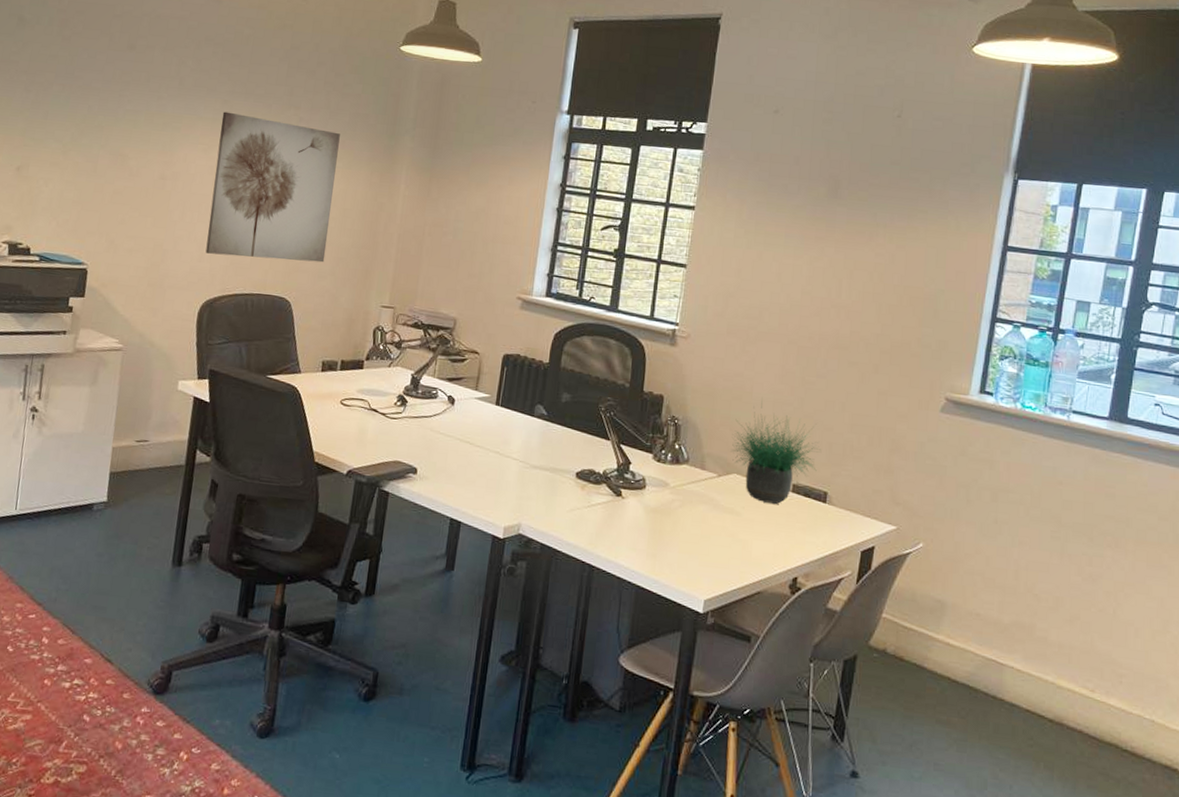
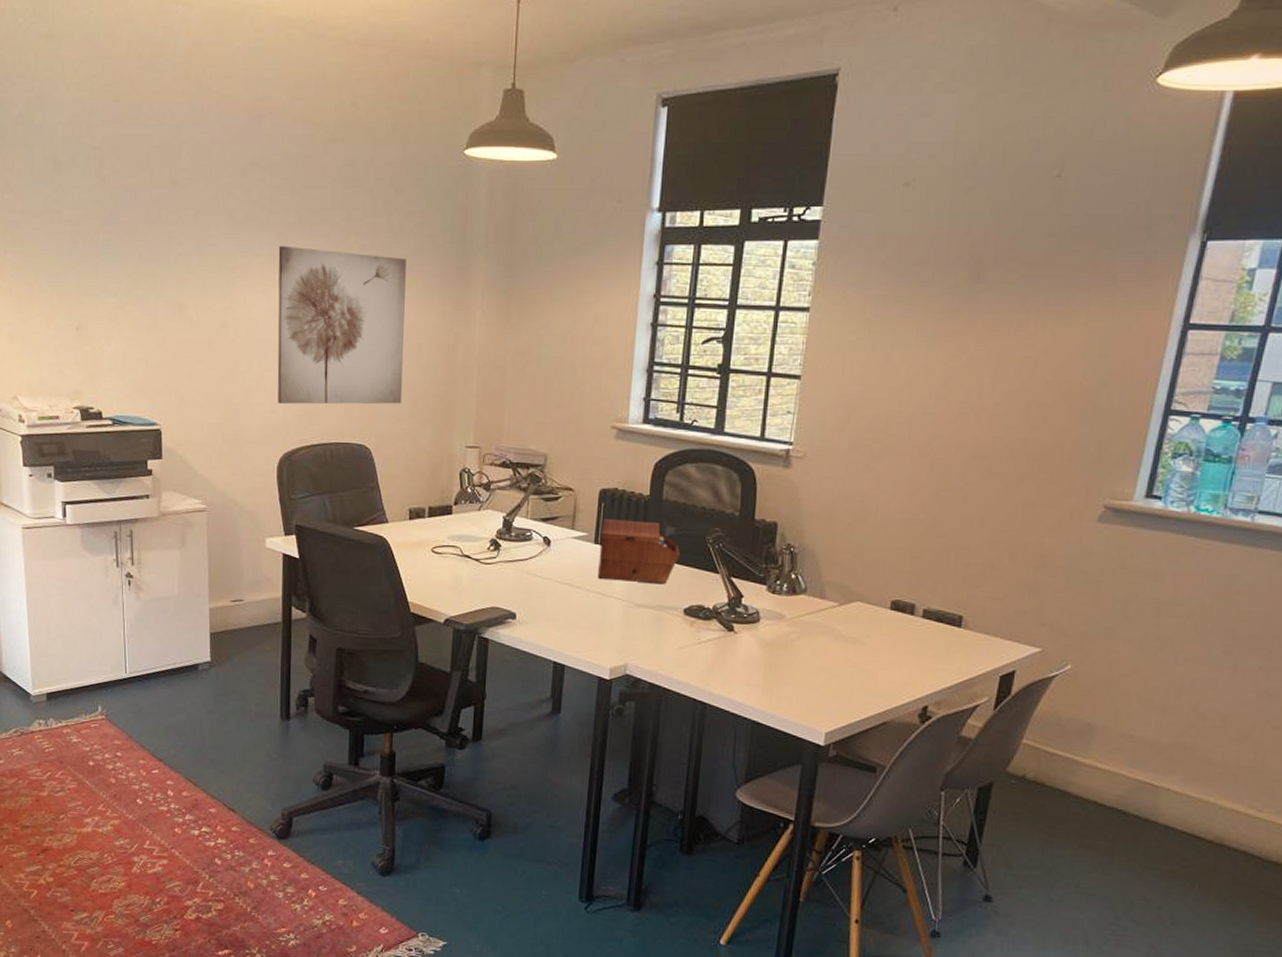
sewing box: none [497,382,574,448] -> present [598,519,680,585]
potted plant: present [732,401,821,504] -> none [855,522,956,631]

